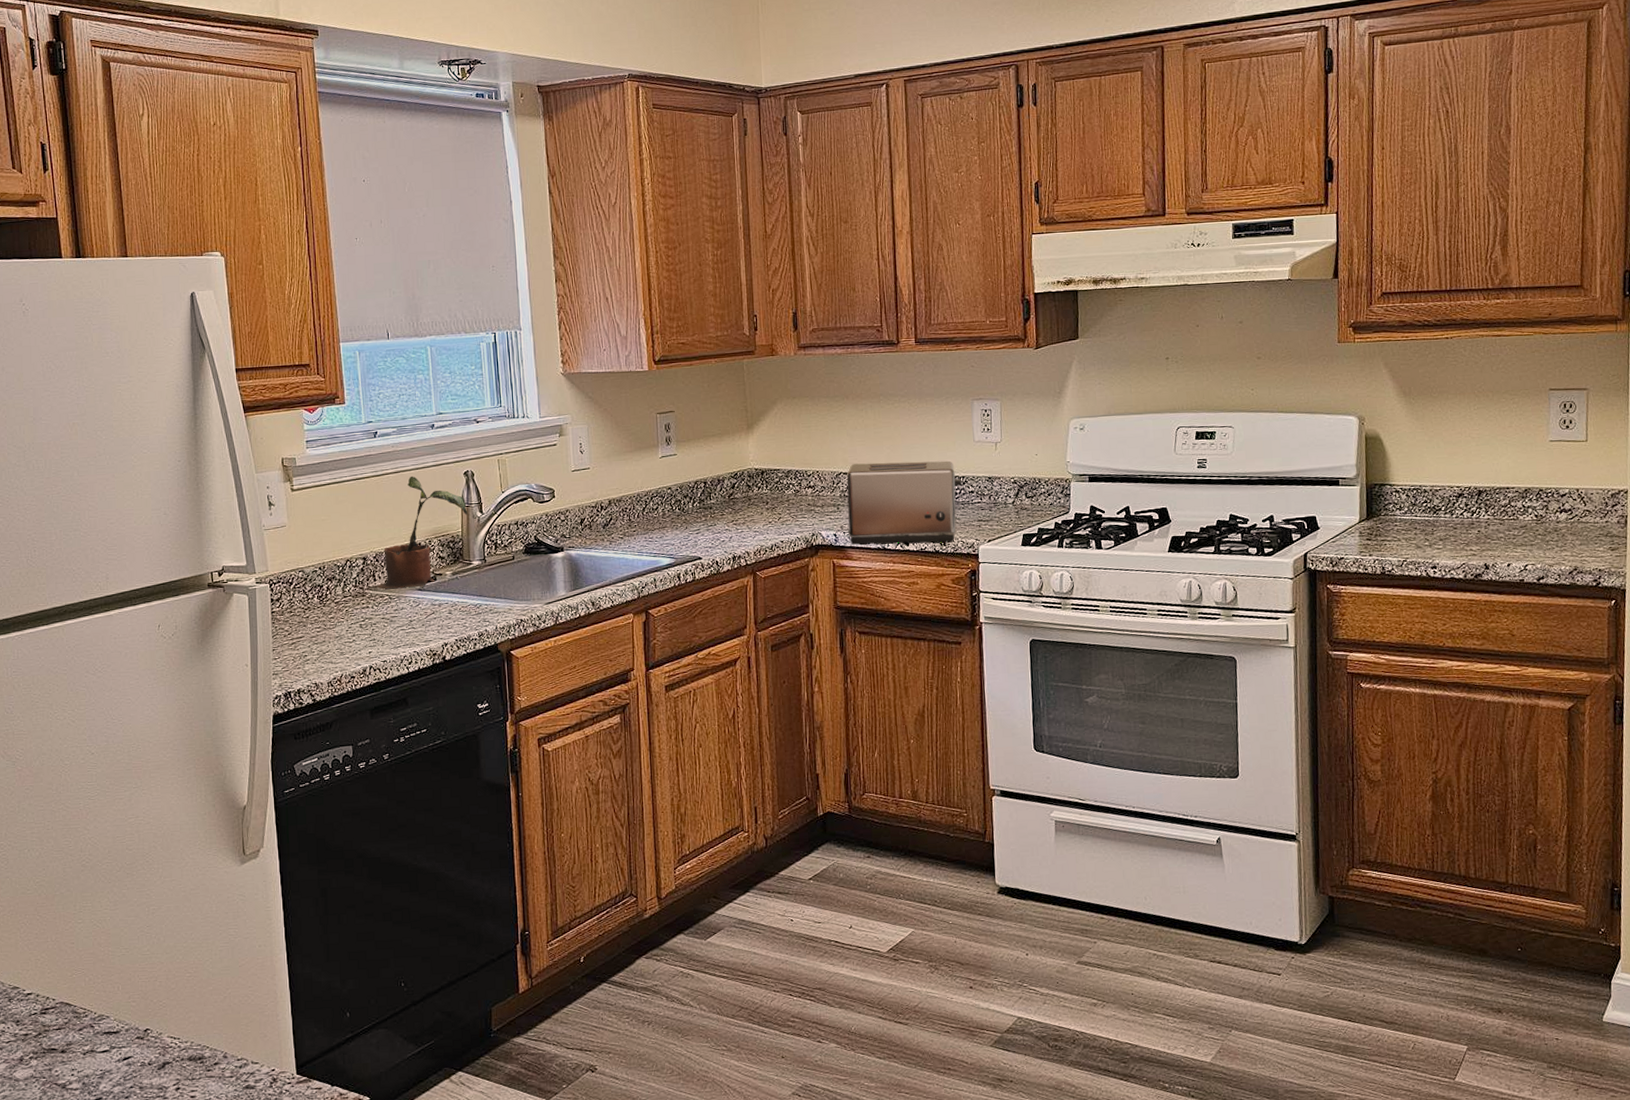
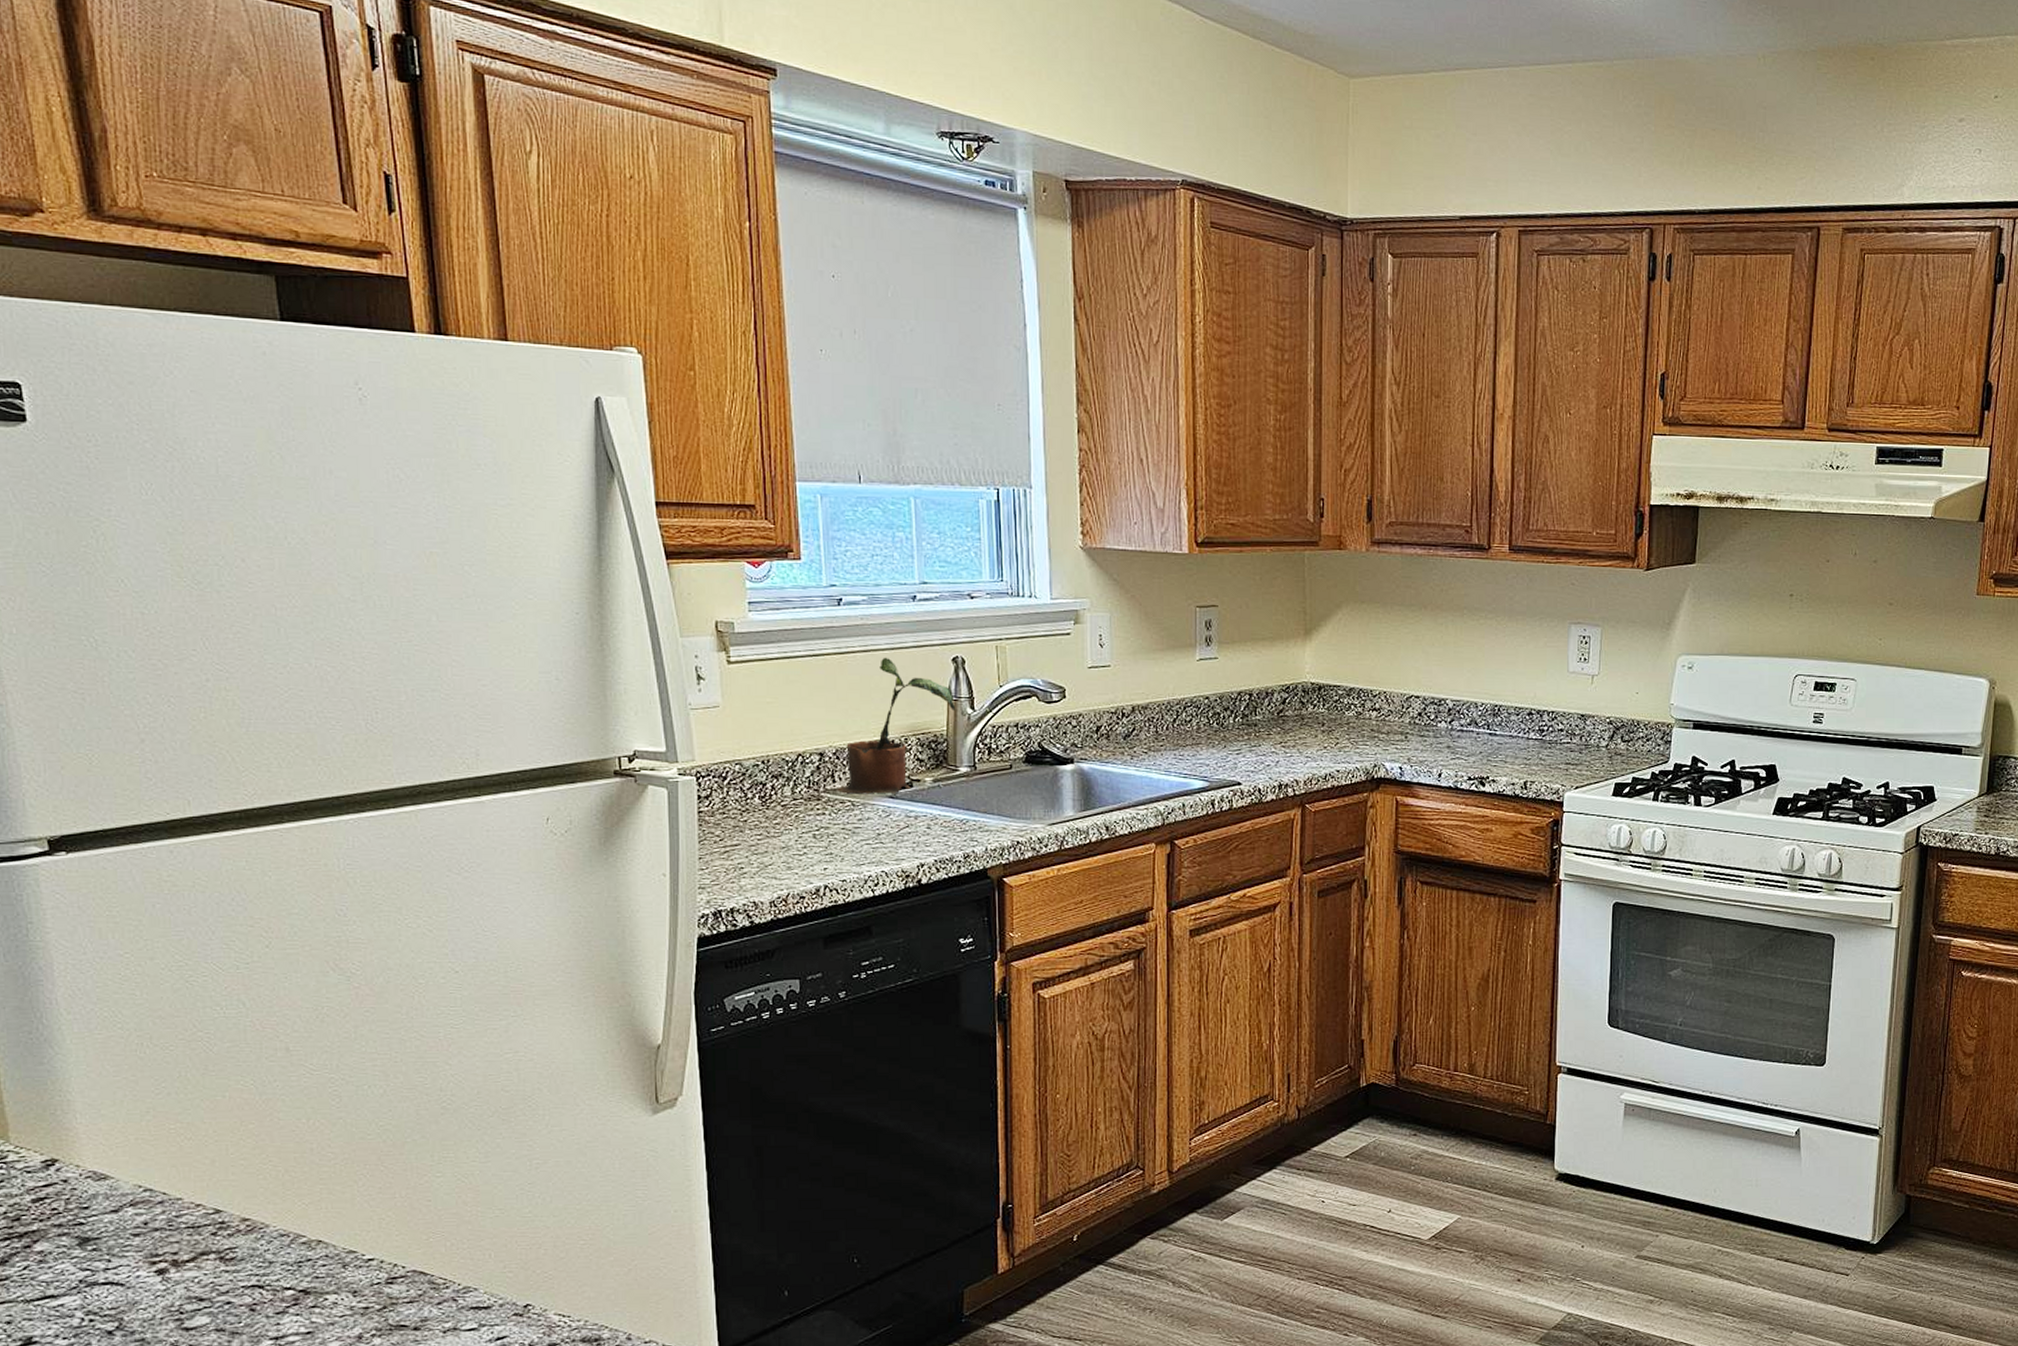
toaster: present [846,460,962,545] -> none [1415,687,1550,786]

